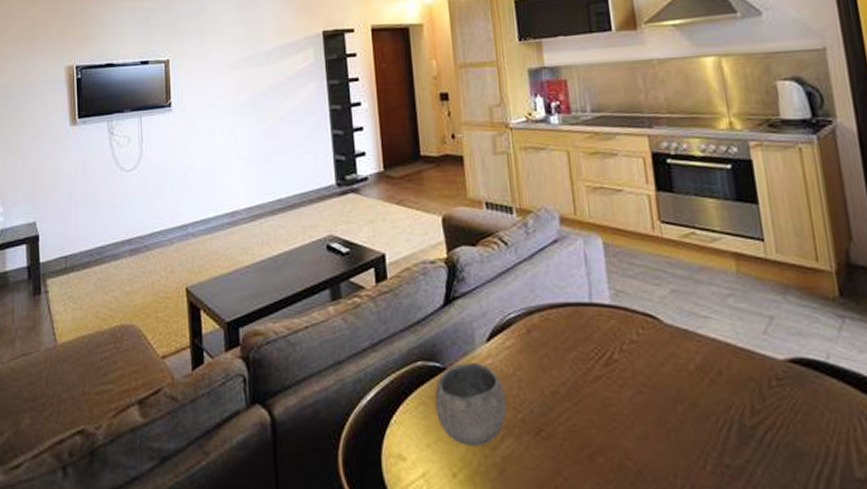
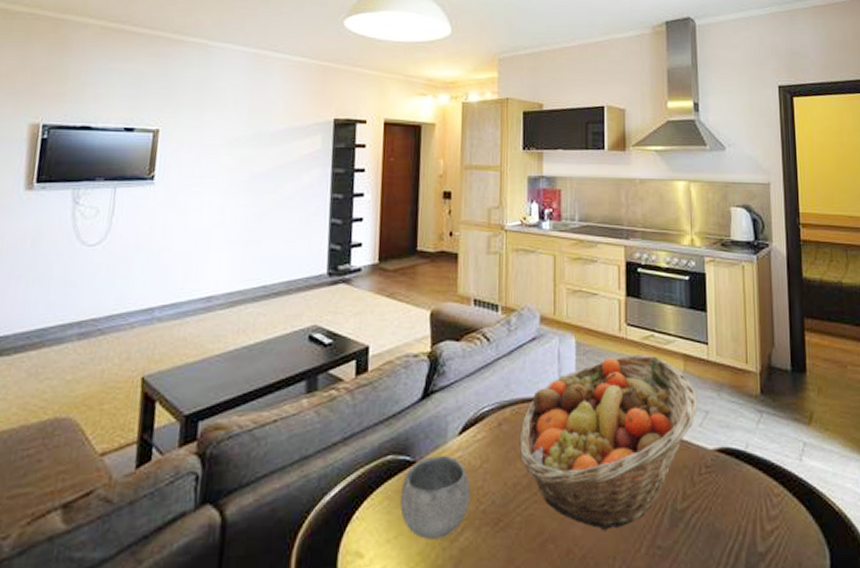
fruit basket: none [552,253,760,446] -> present [520,353,698,531]

